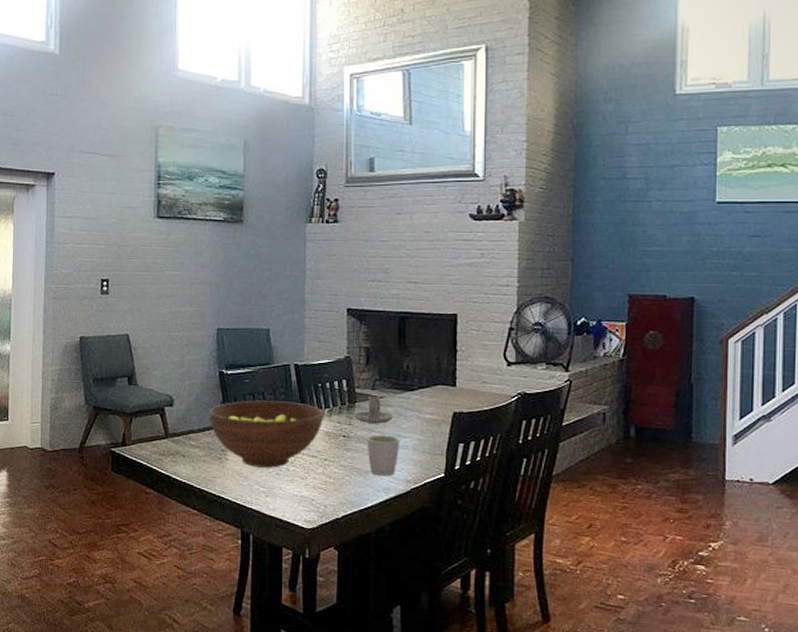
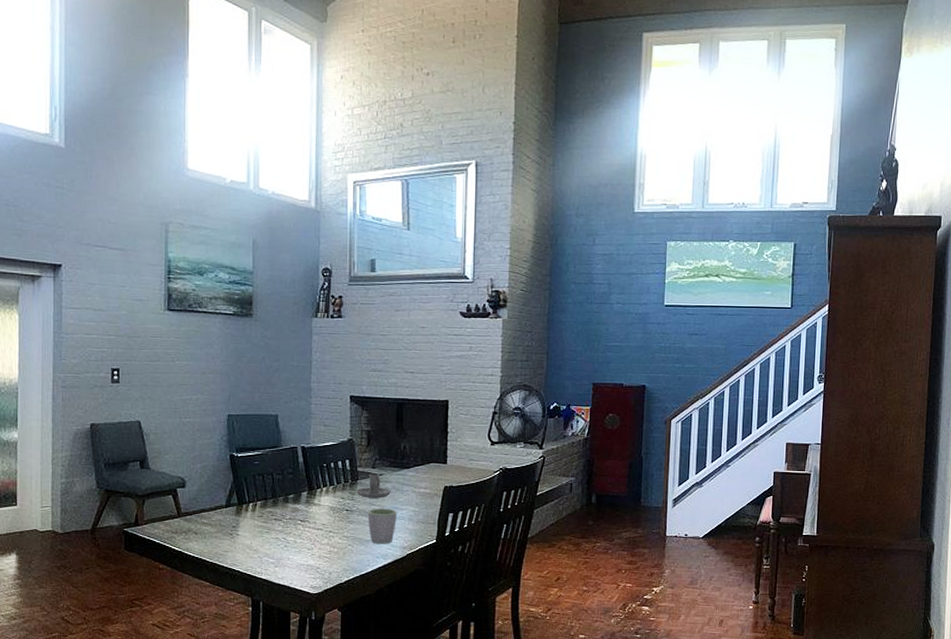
fruit bowl: present [209,400,324,468] -> none [221,480,329,541]

